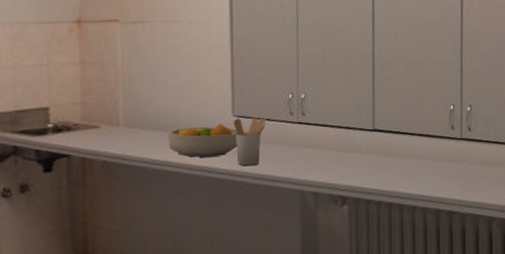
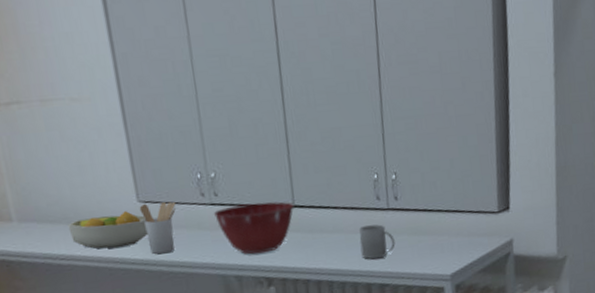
mixing bowl: none [299,124,374,173] -> present [213,201,294,255]
mug: none [432,153,466,186] -> present [359,224,395,260]

